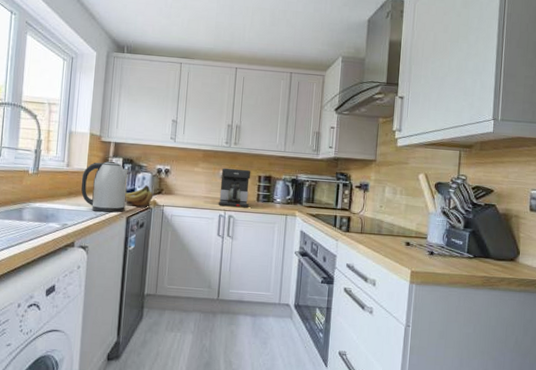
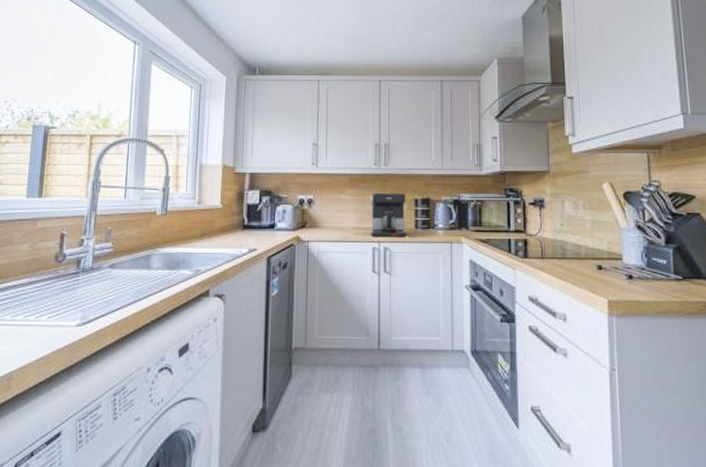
kettle: present [80,161,129,213] -> none [214,194,267,254]
fruit: present [125,185,154,208] -> none [264,219,296,246]

